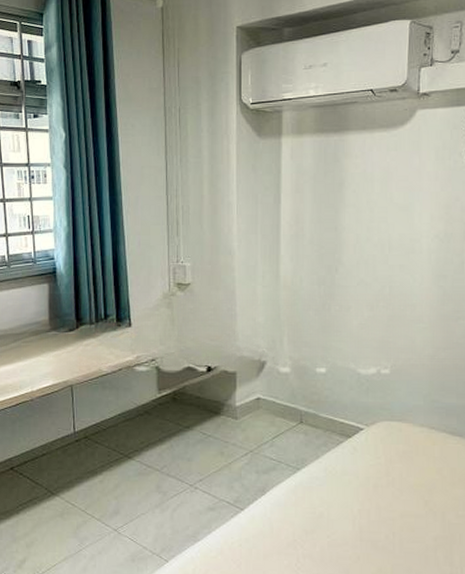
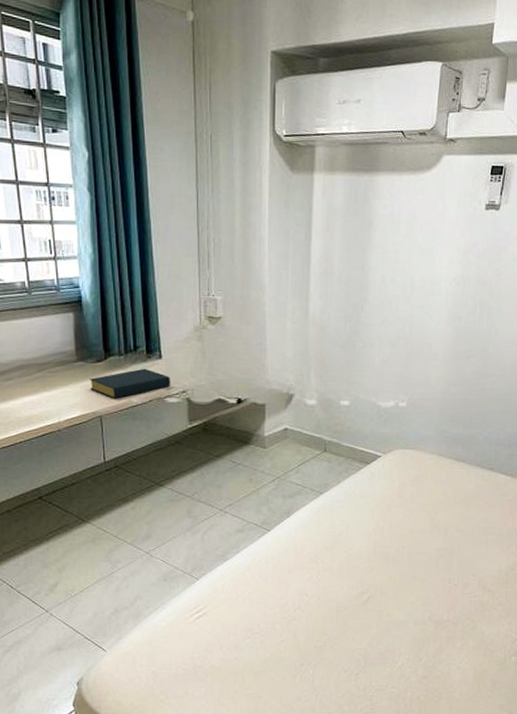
hardback book: none [61,336,141,368] -> present [89,368,171,399]

